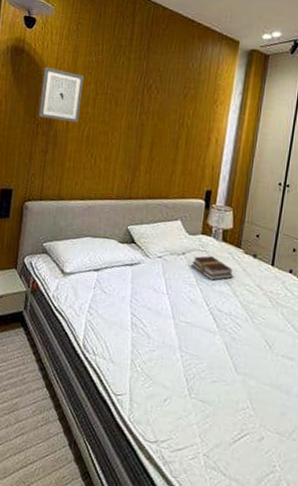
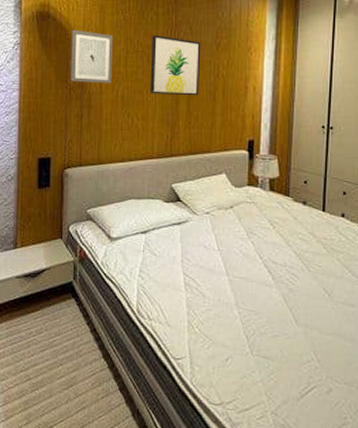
wall art: none [114,79,169,143] -> present [150,35,201,96]
book: present [192,256,233,281] -> none [241,207,284,232]

